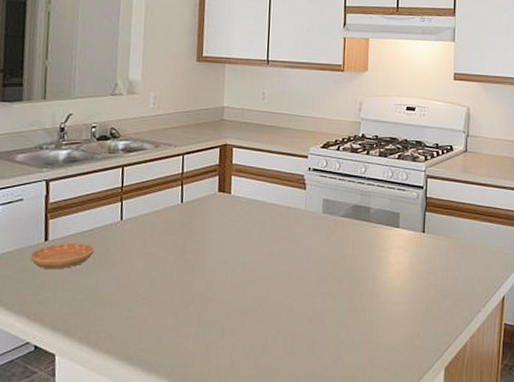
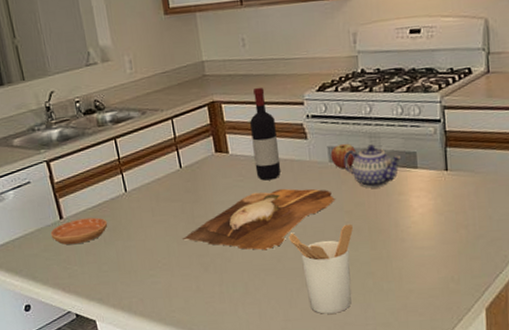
cutting board: none [167,233,322,293] -> present [181,188,335,251]
wine bottle: none [253,137,279,224] -> present [250,87,282,181]
utensil holder: none [273,274,335,364] -> present [288,224,353,314]
fruit: none [324,197,348,221] -> present [330,143,357,169]
teapot: none [335,202,387,242] -> present [343,144,402,188]

